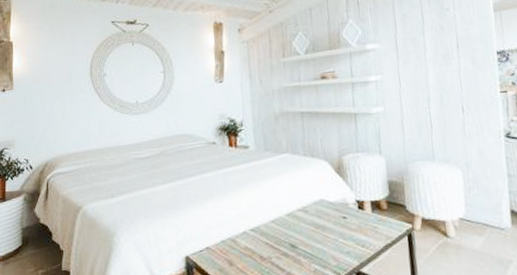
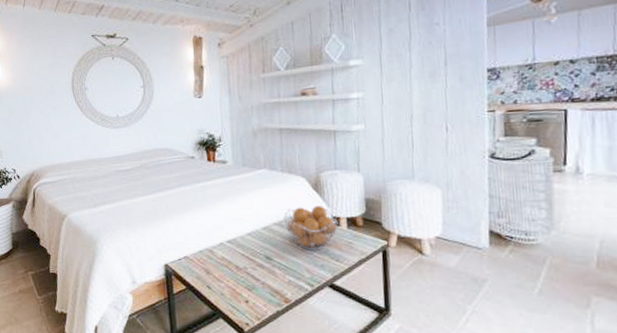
fruit basket: none [307,189,363,237] -> present [284,205,338,251]

